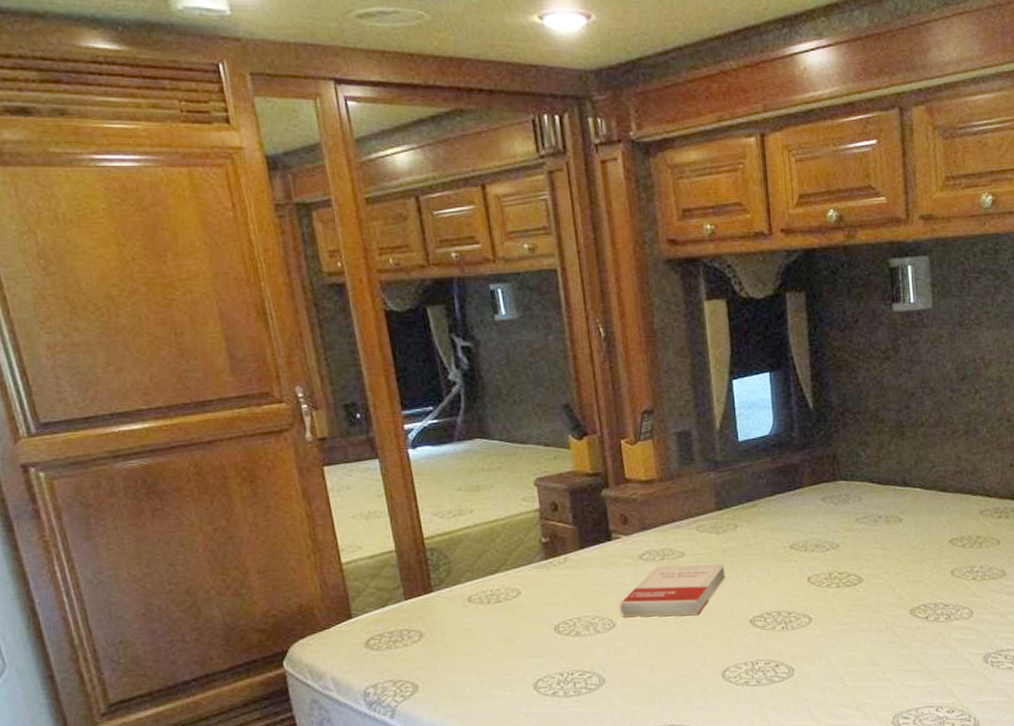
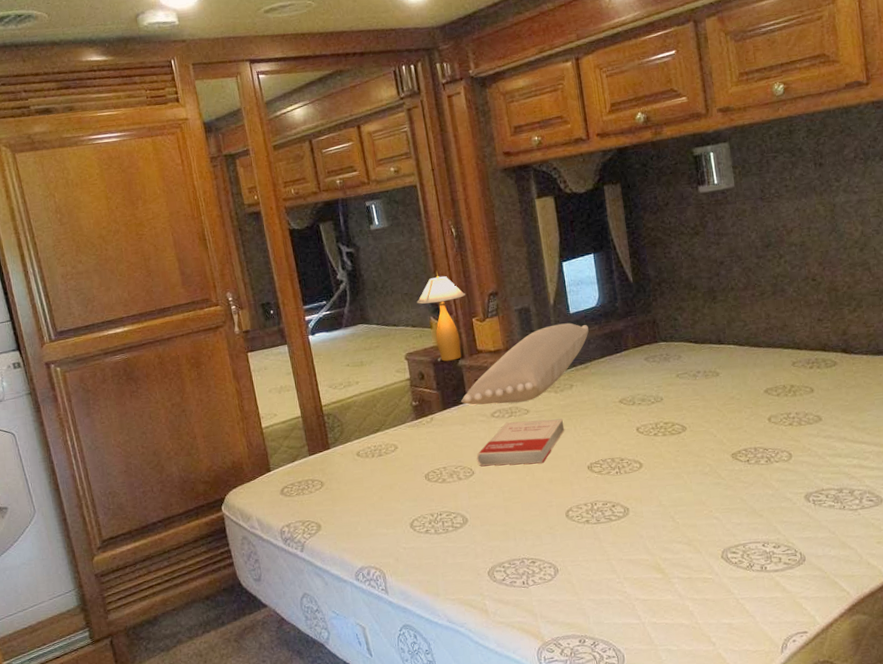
table lamp: none [552,377,613,491] -> present [417,270,465,362]
pillow: none [603,452,759,545] -> present [461,323,589,405]

